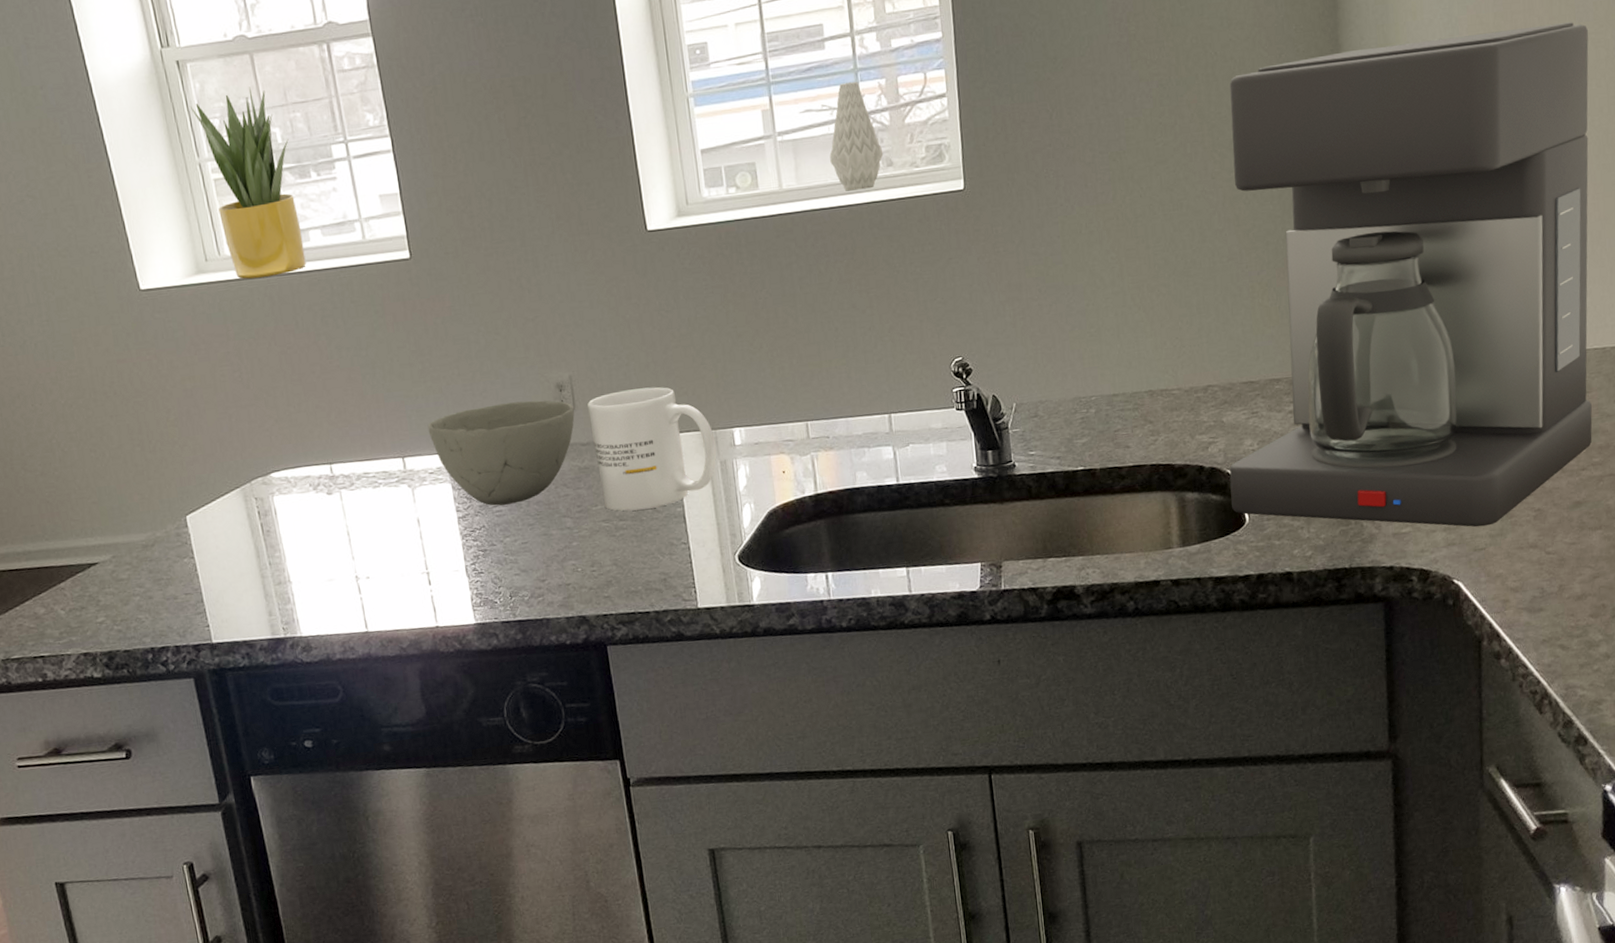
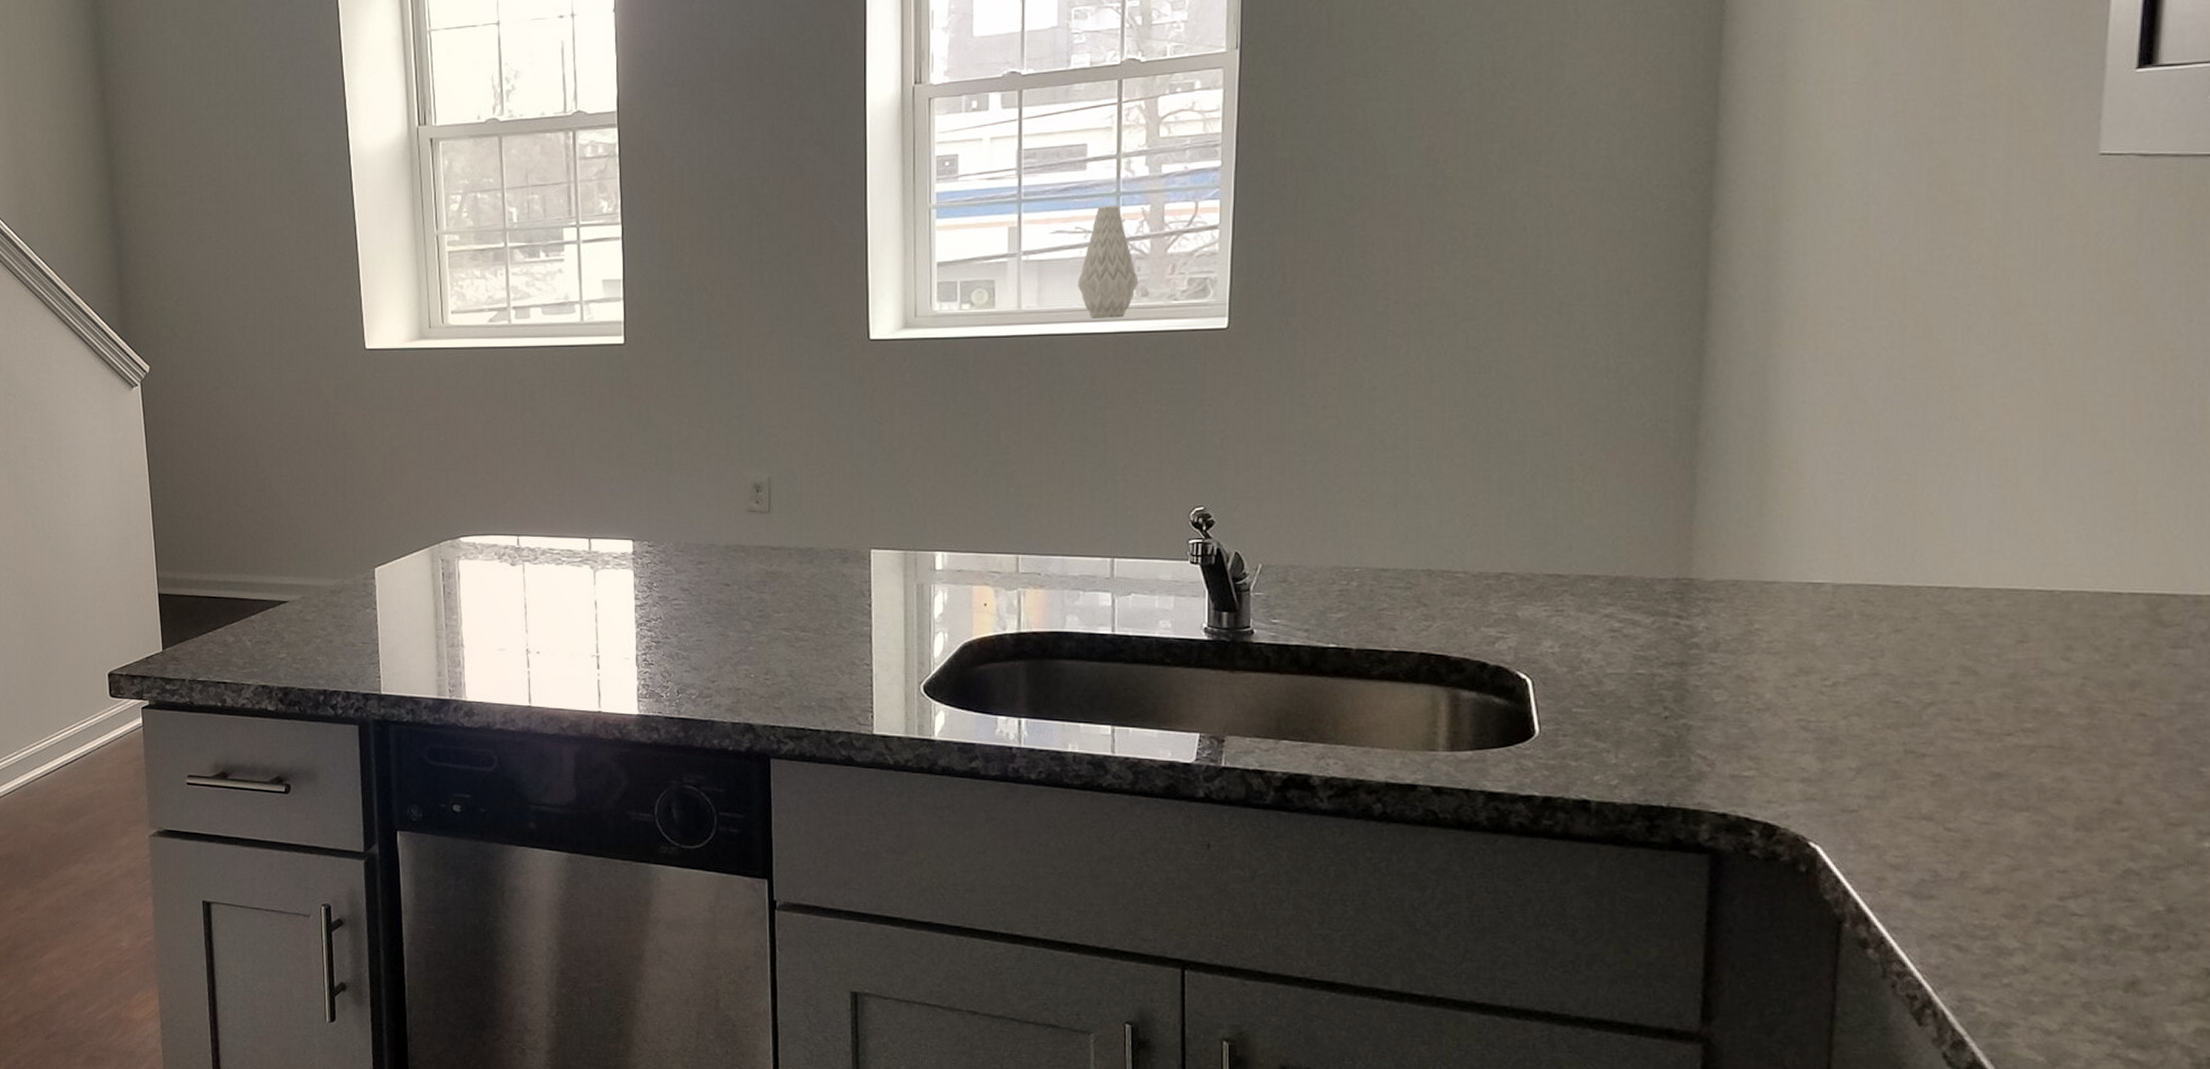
planter: present [189,86,306,280] -> none [436,167,524,349]
bowl: present [427,400,575,506] -> none [618,497,768,599]
mug: present [587,387,717,512] -> none [782,499,914,623]
coffee maker: present [1229,22,1592,527] -> none [1517,200,2062,784]

